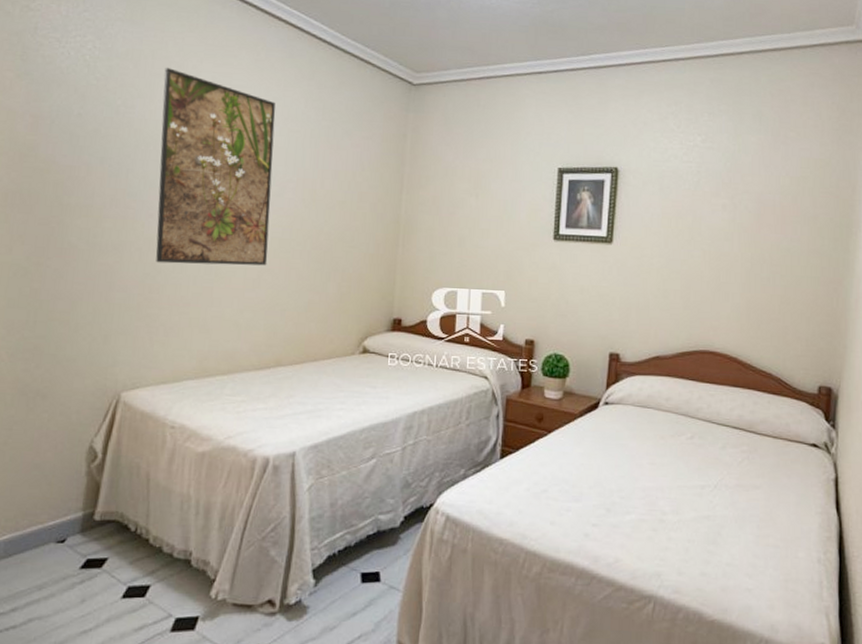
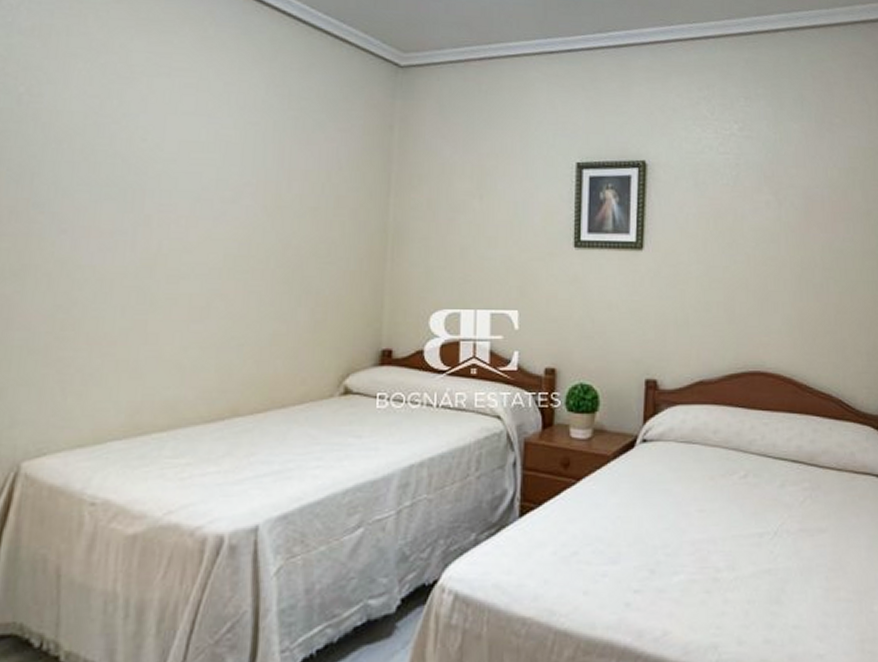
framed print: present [156,67,276,266] -> none [70,45,228,292]

